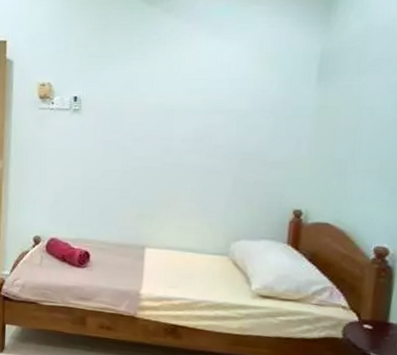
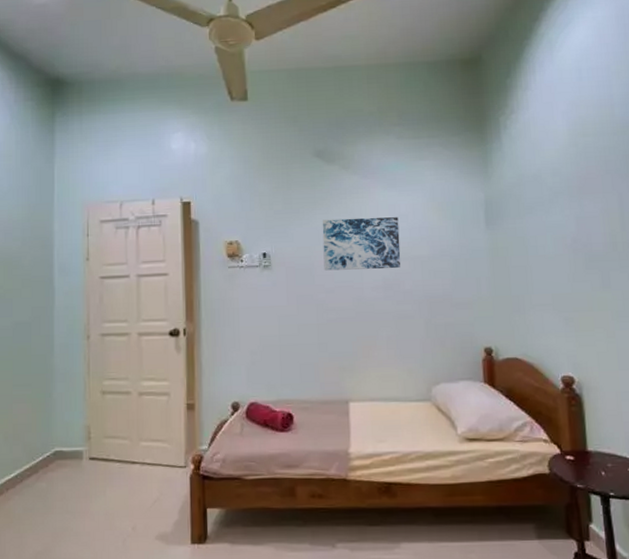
wall art: none [134,65,220,122] -> present [322,217,401,271]

